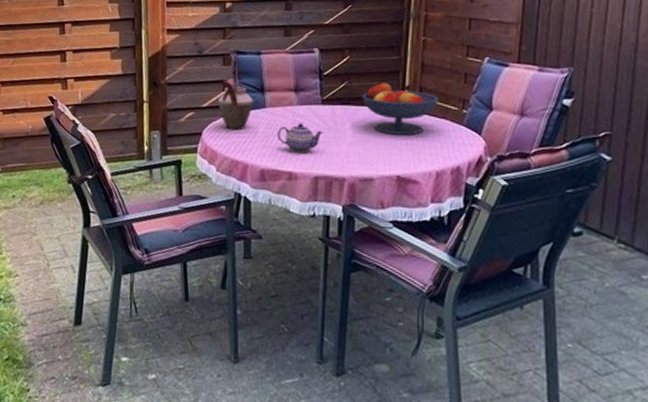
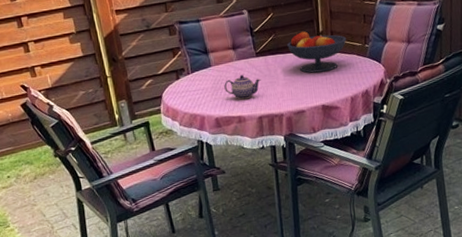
vase: present [218,77,253,129] -> none [169,45,201,89]

